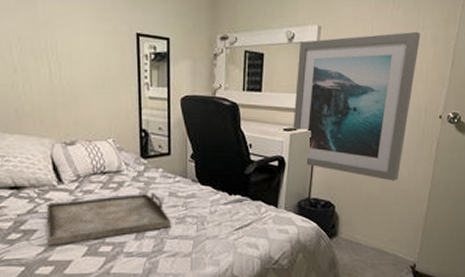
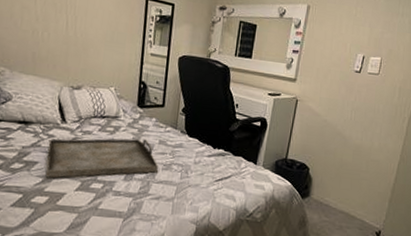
wall art: present [293,31,421,181] -> none [277,17,400,151]

